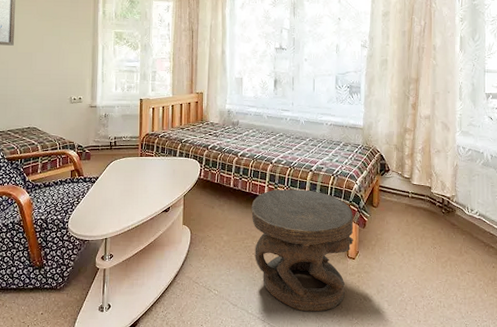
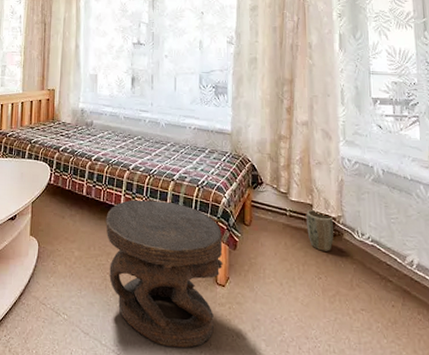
plant pot: none [426,191,448,226] -> present [306,210,334,252]

